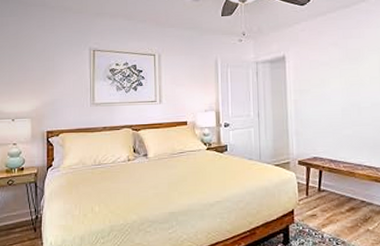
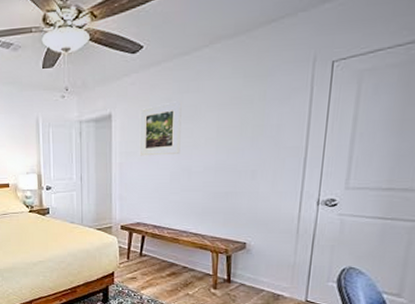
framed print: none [310,45,349,94] -> present [139,101,182,156]

